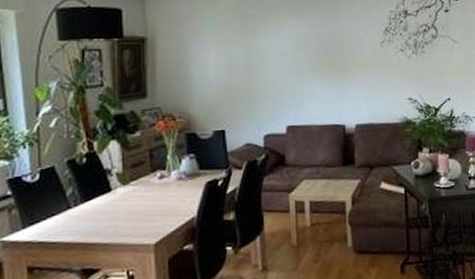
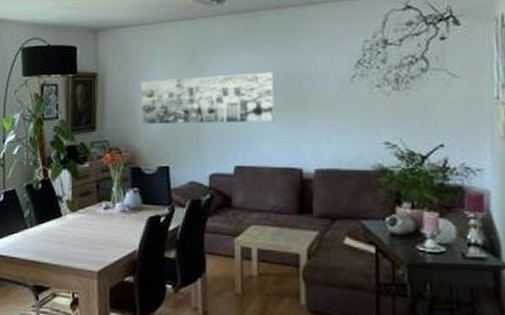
wall art: none [193,37,320,89] -> present [141,72,275,124]

